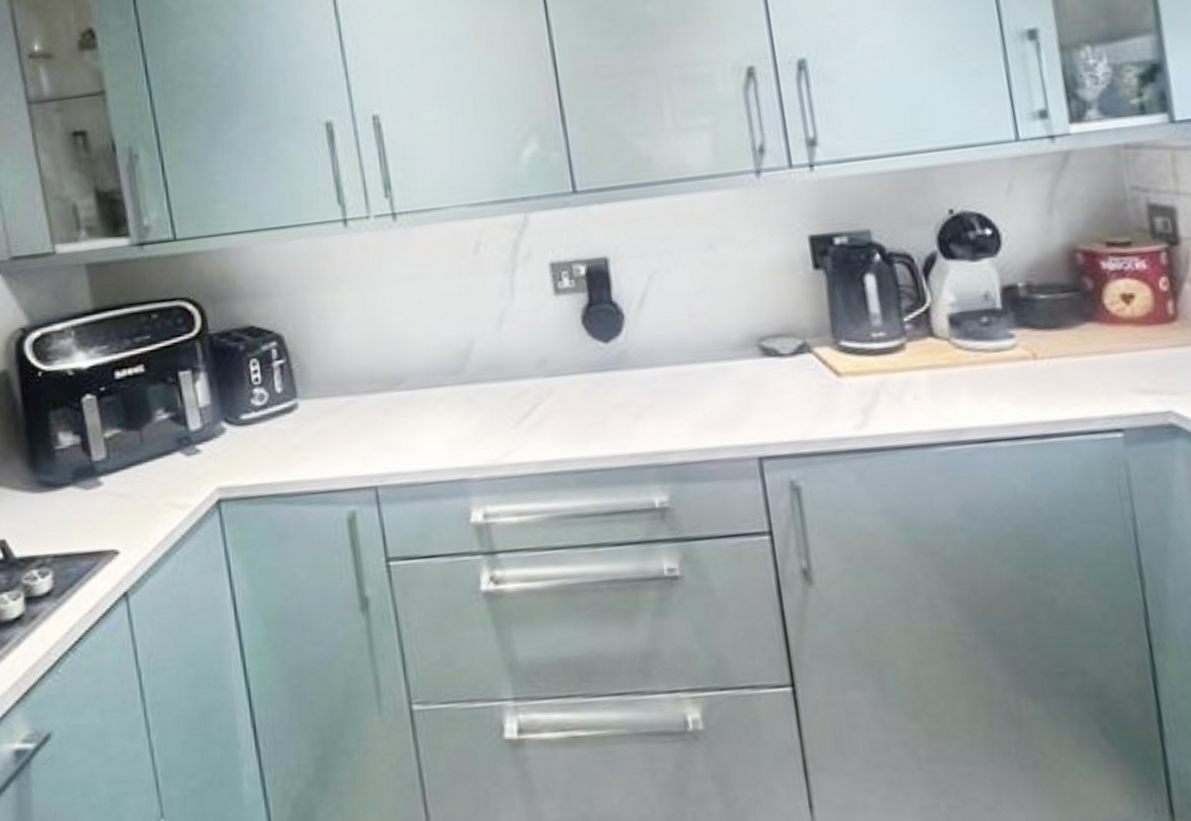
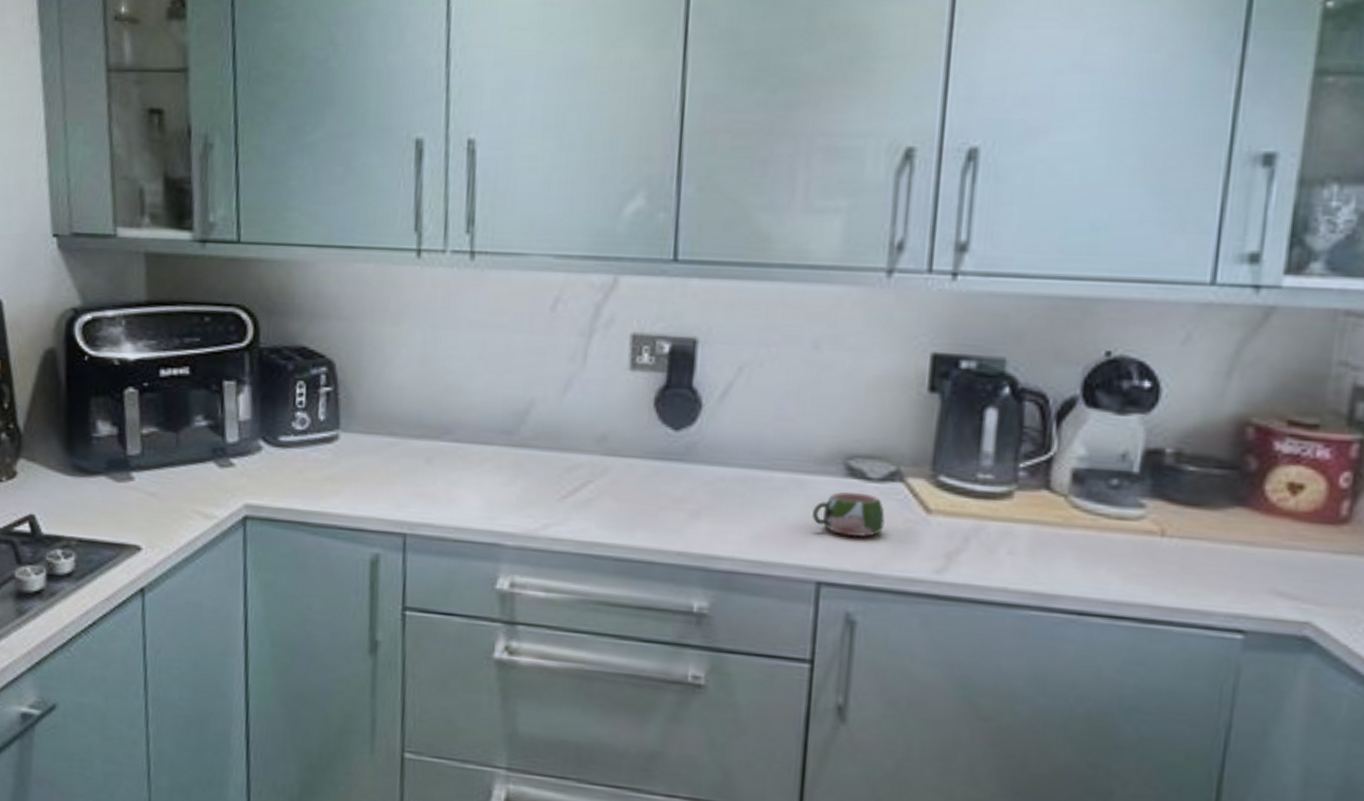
mug: none [740,368,805,411] -> present [812,491,885,537]

